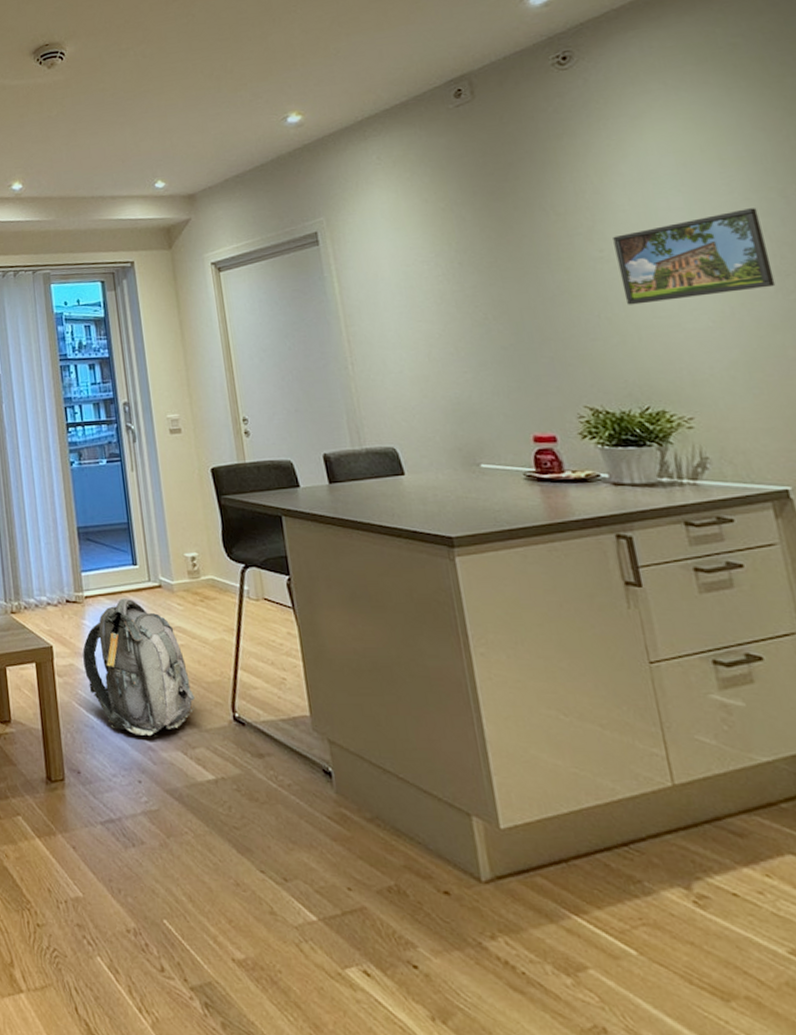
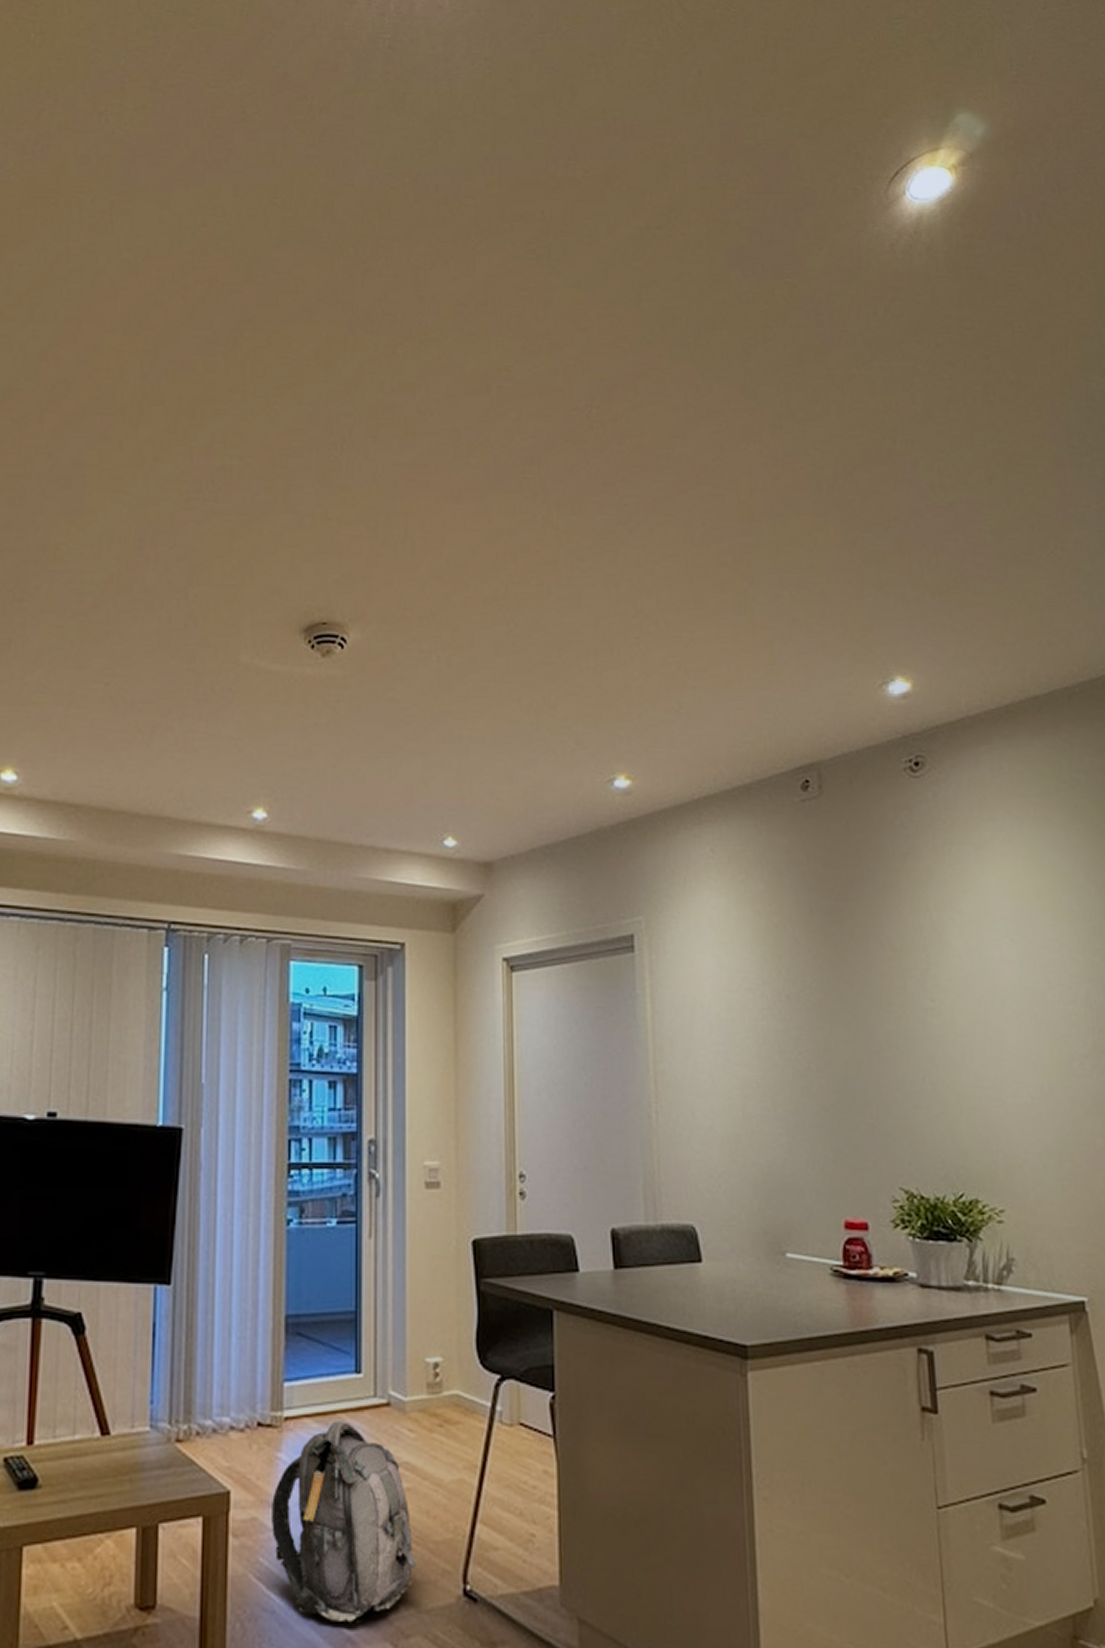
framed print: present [613,208,776,305] -> none [945,970,1092,1069]

